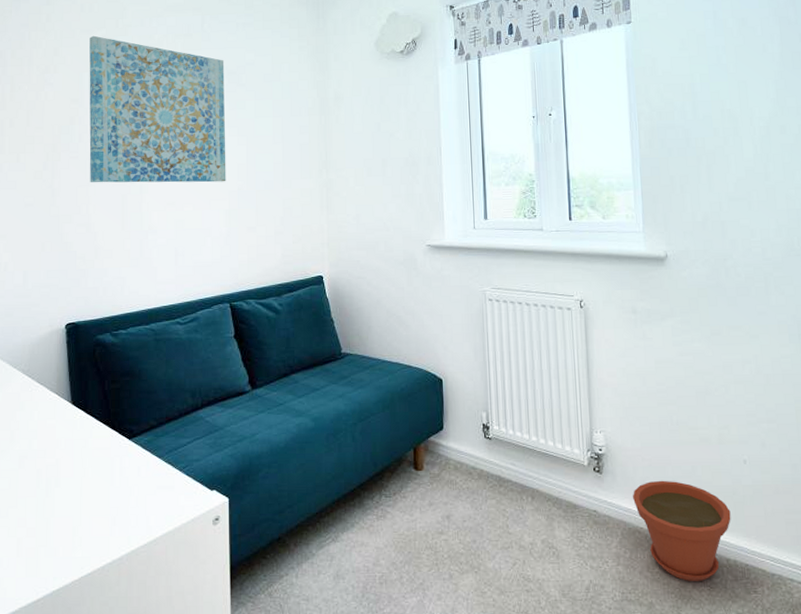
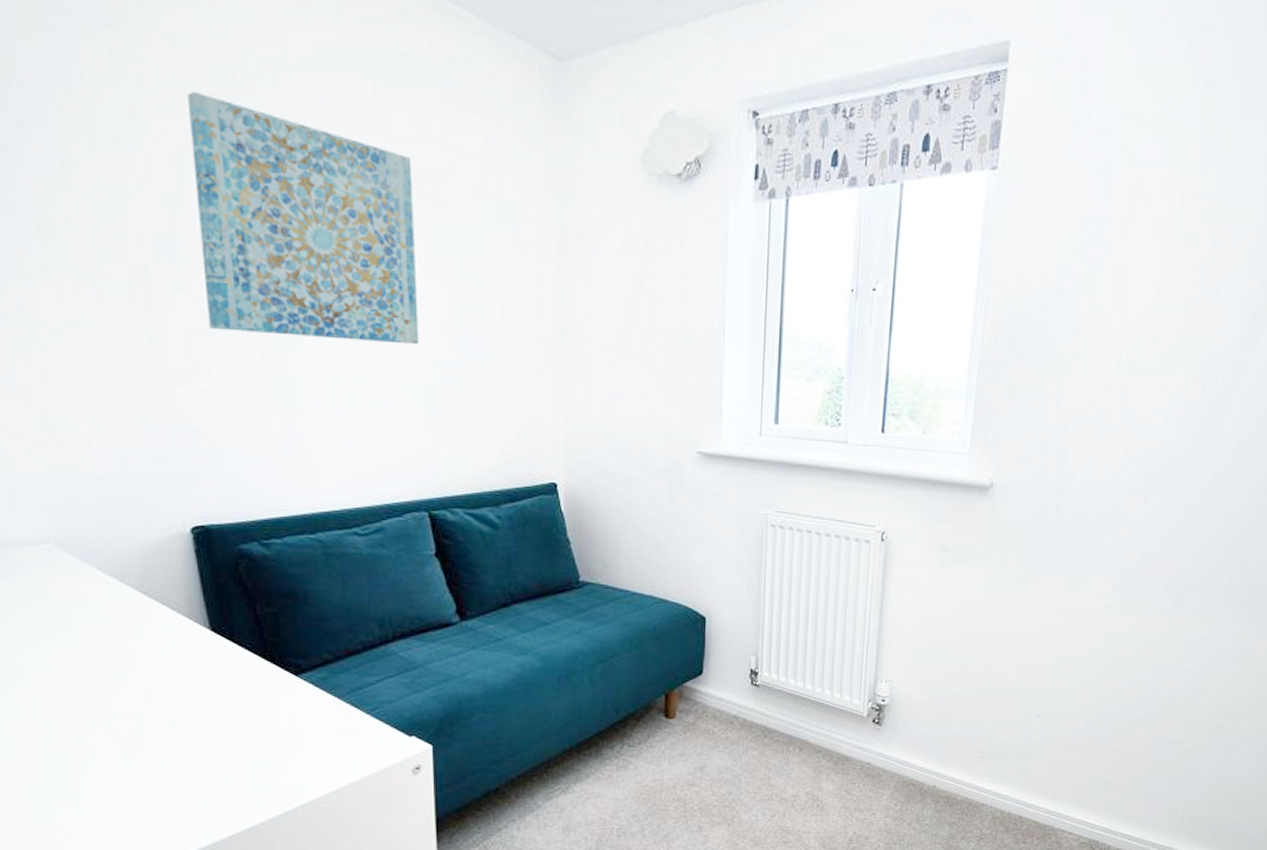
plant pot: present [632,480,731,582] -> none [911,733,1014,833]

